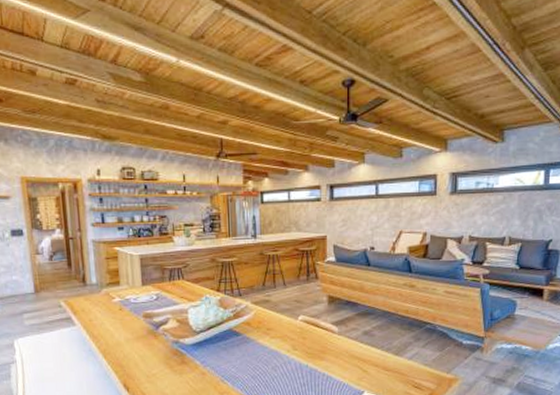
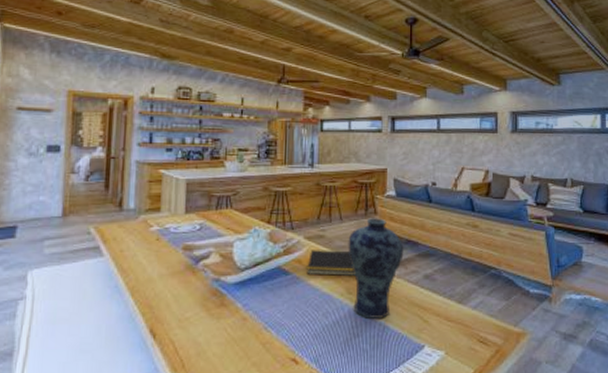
notepad: none [255,312,300,335] -> present [307,250,356,276]
vase: none [292,282,344,370] -> present [348,218,404,318]

